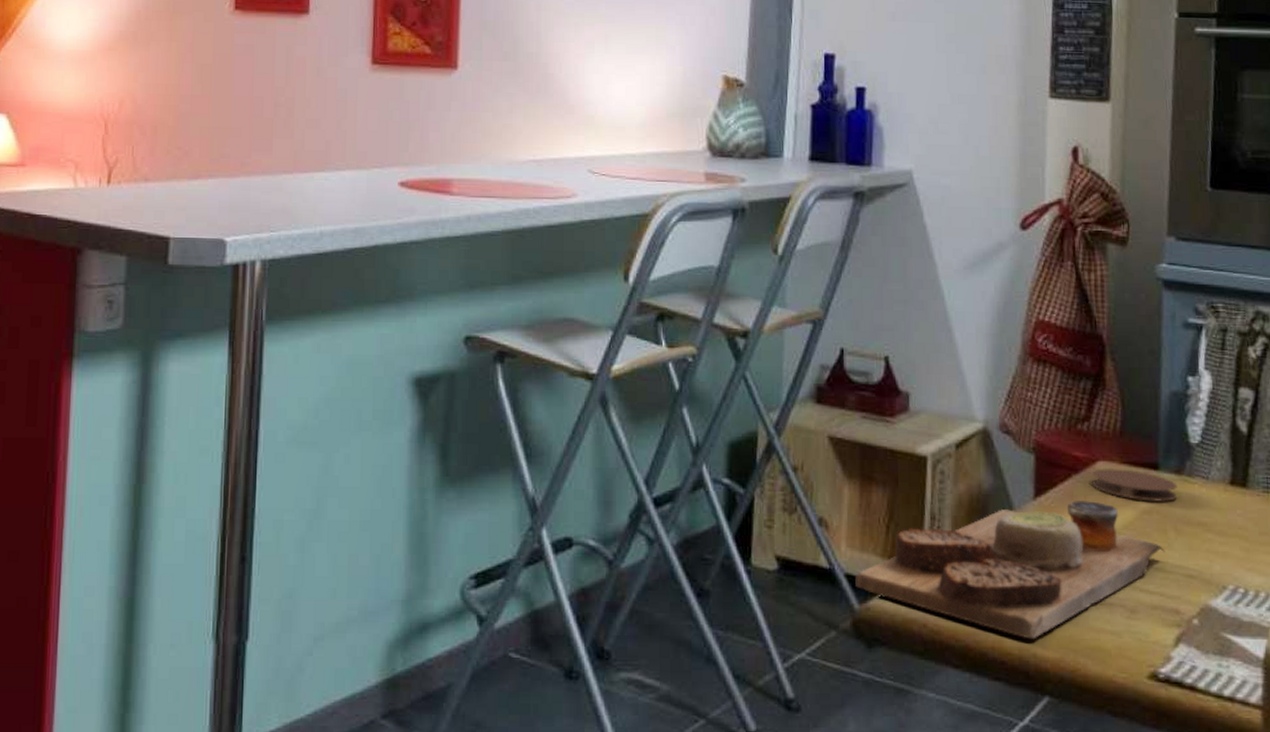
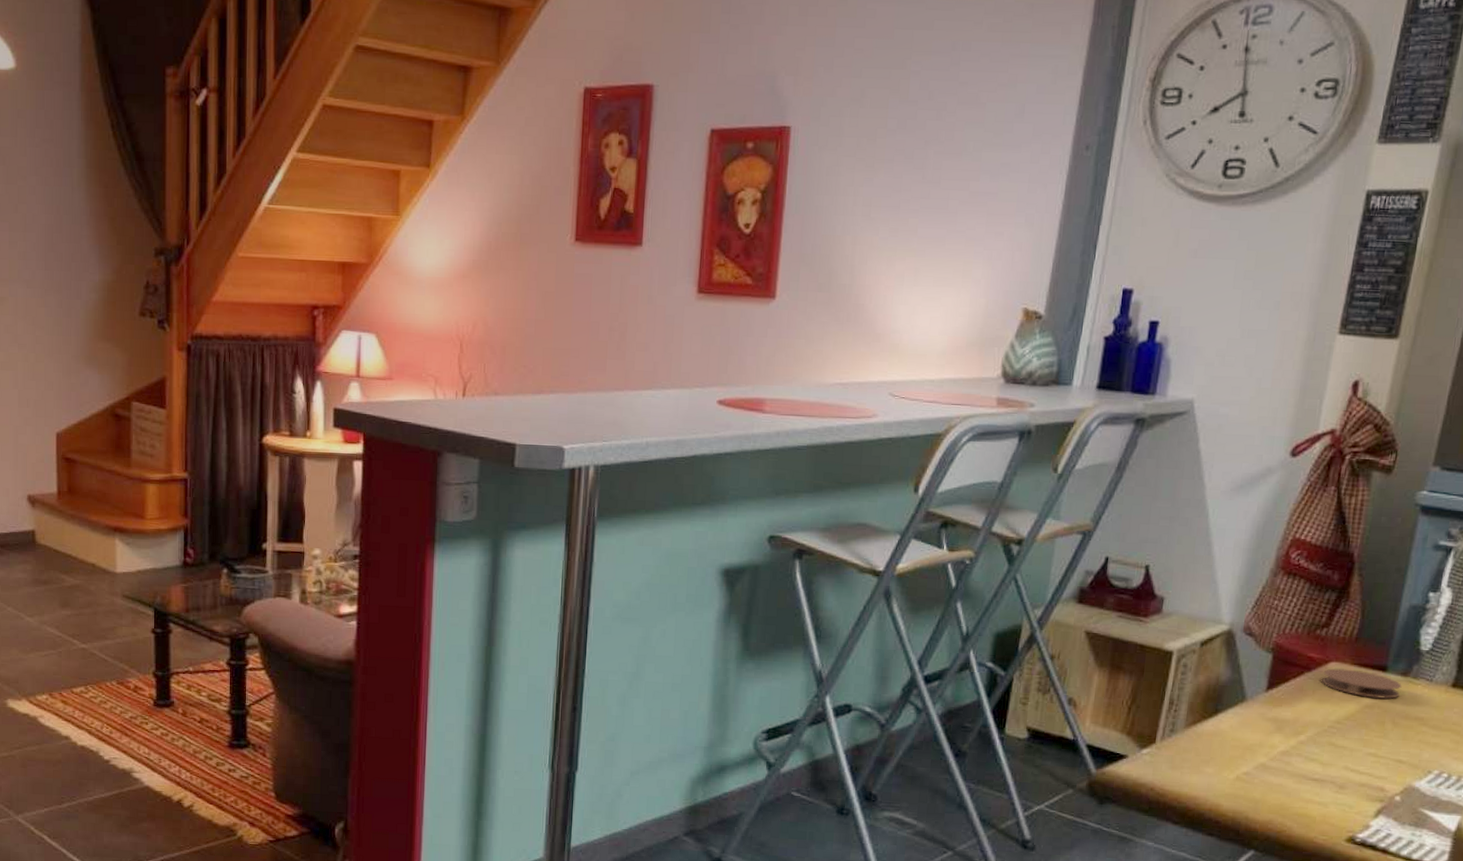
cutting board: present [855,499,1166,640] -> none [1095,693,1381,805]

